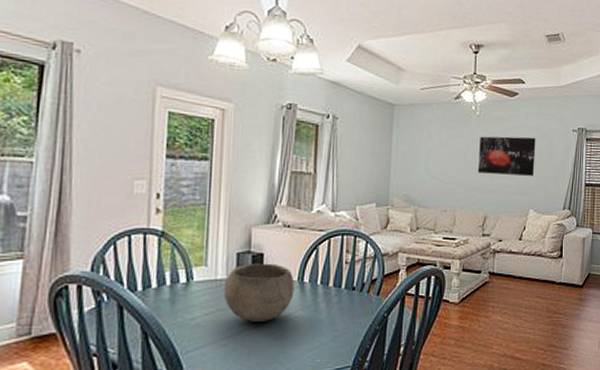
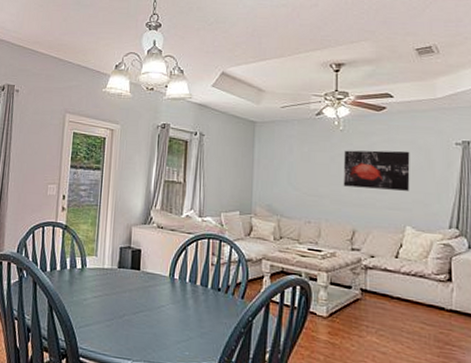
bowl: present [223,263,295,322] -> none [109,257,167,310]

